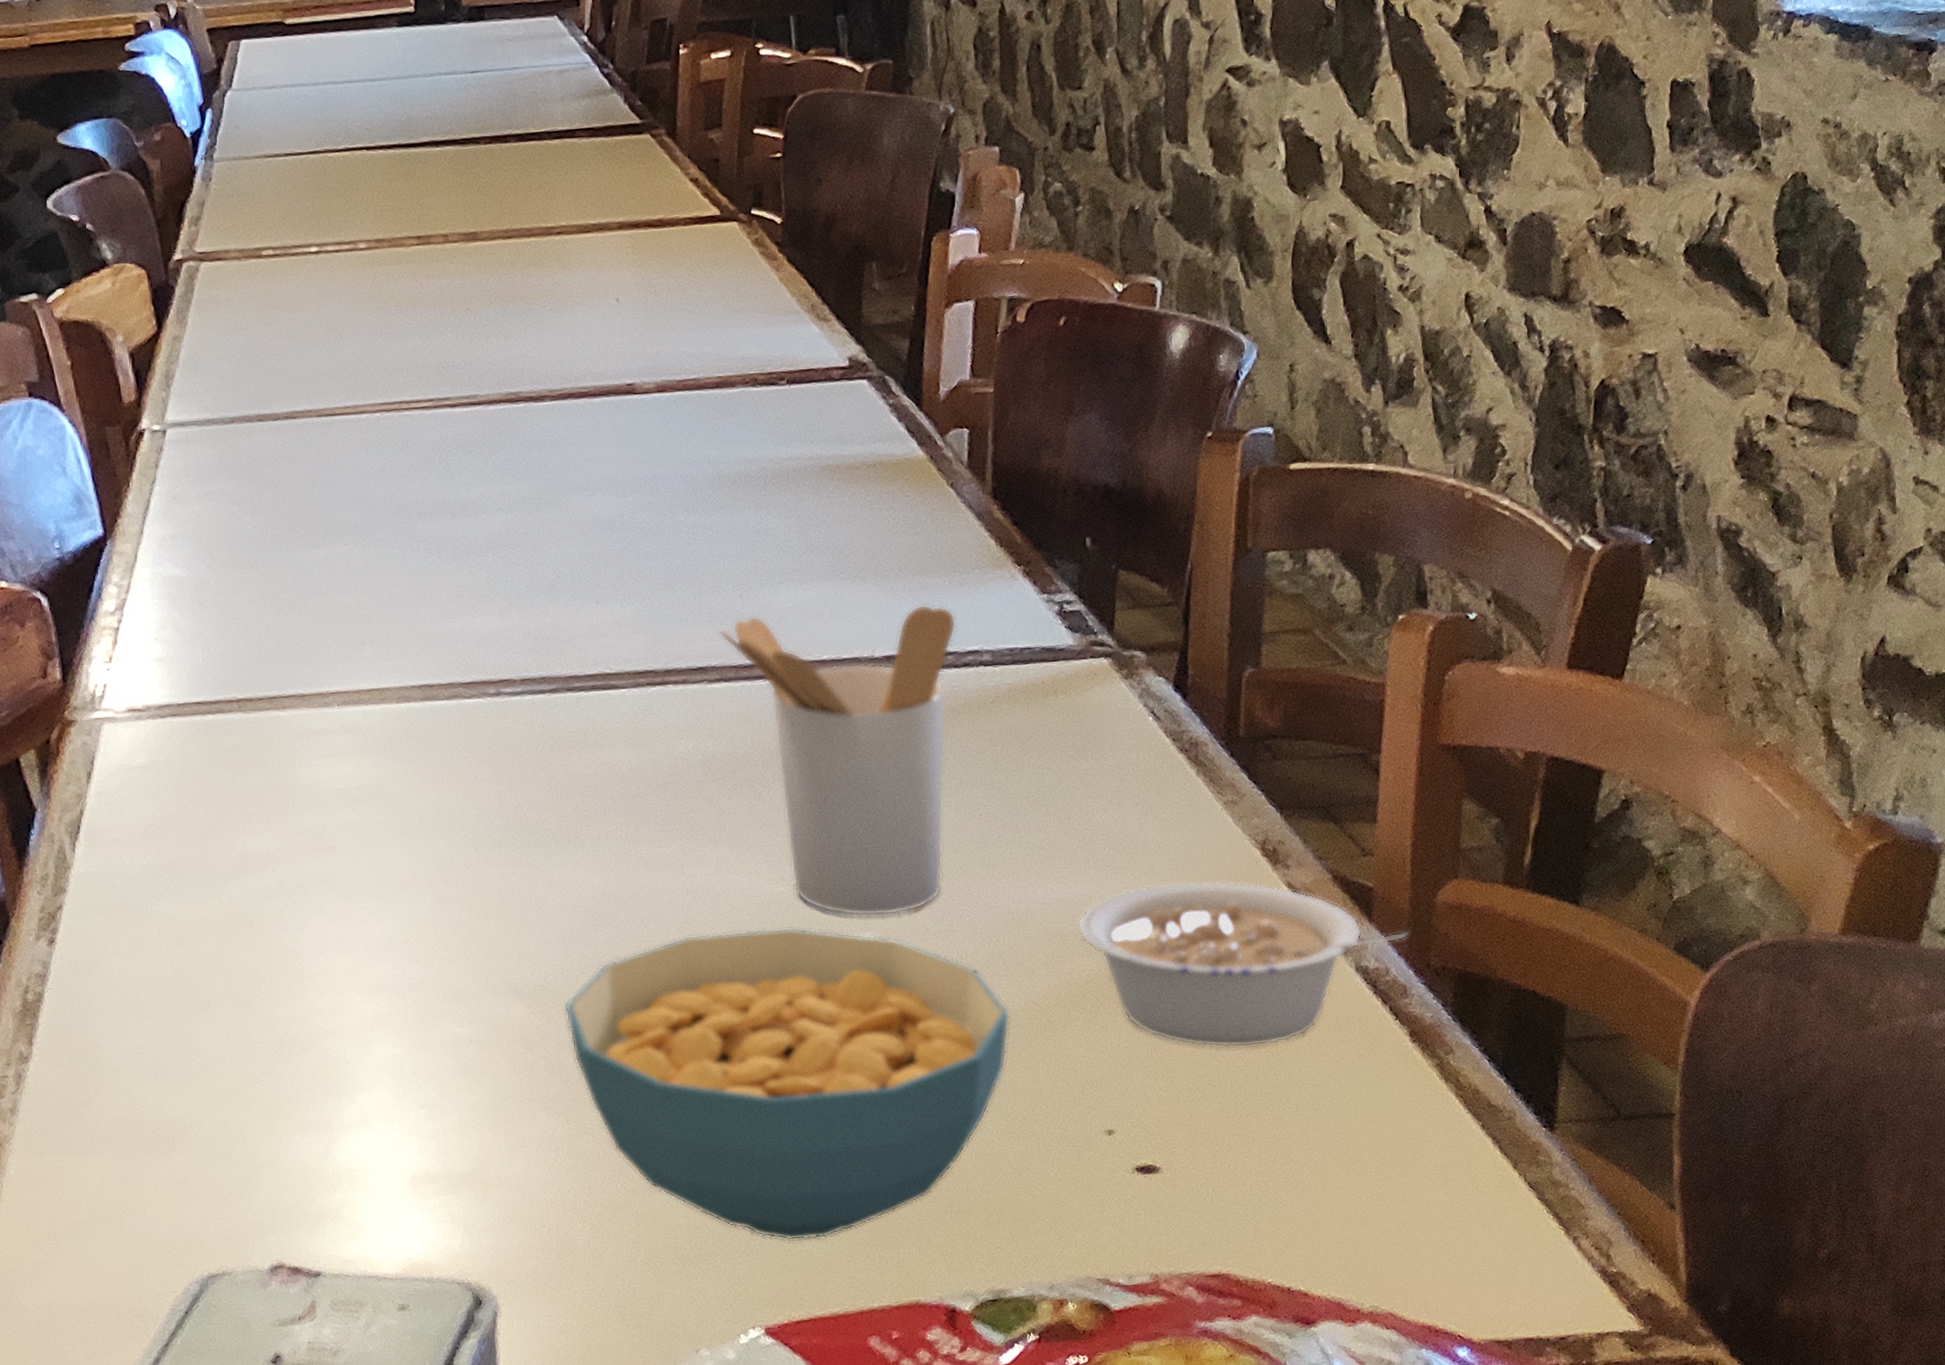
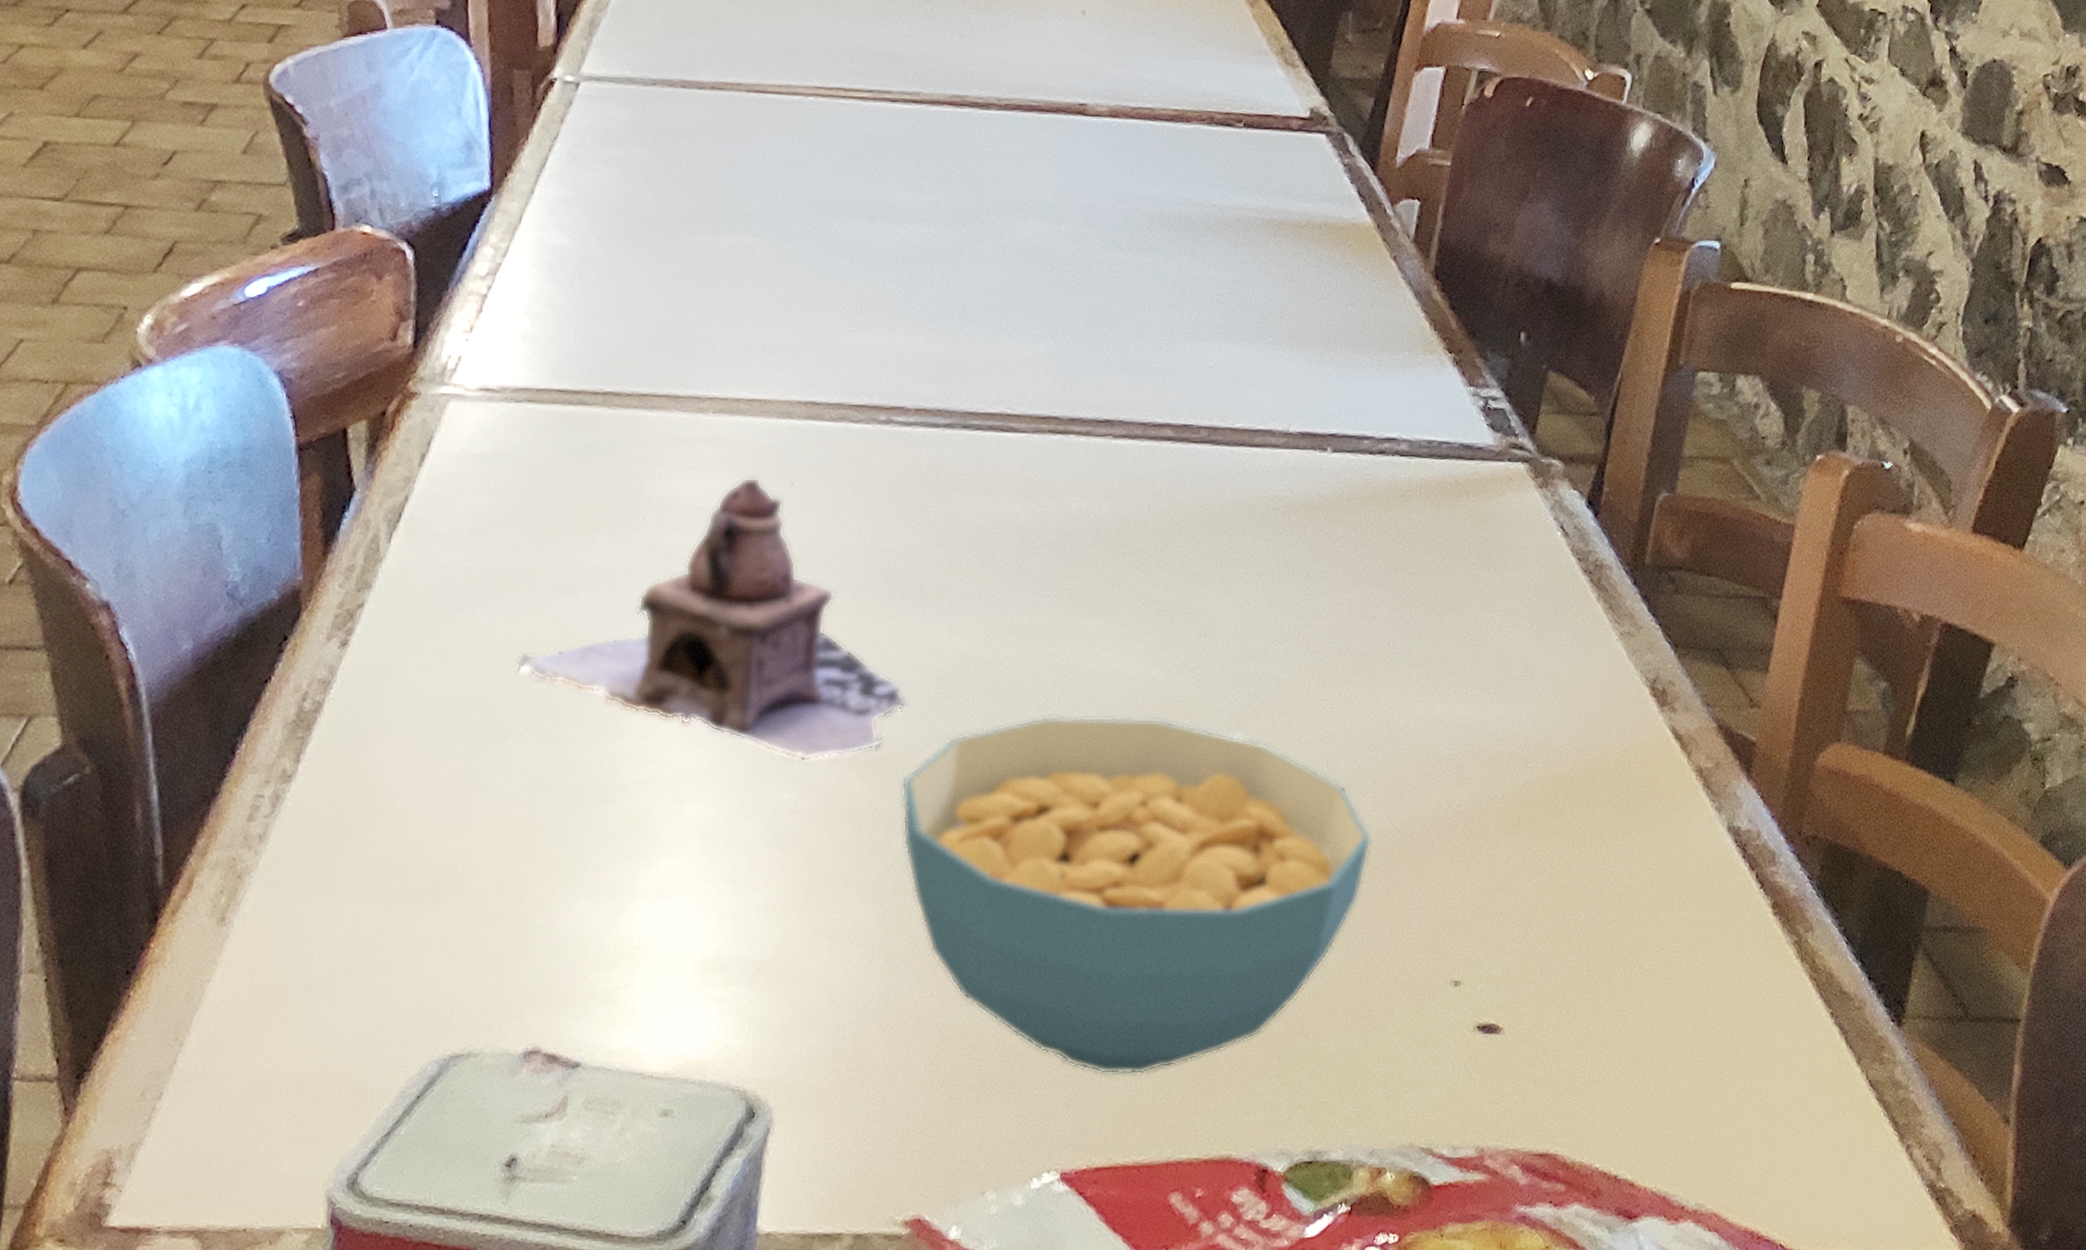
teapot: none [203,757,556,998] -> present [516,477,905,761]
utensil holder: present [720,604,957,917] -> none [1133,371,1379,717]
legume: present [1077,881,1409,1048] -> none [1454,715,1785,903]

